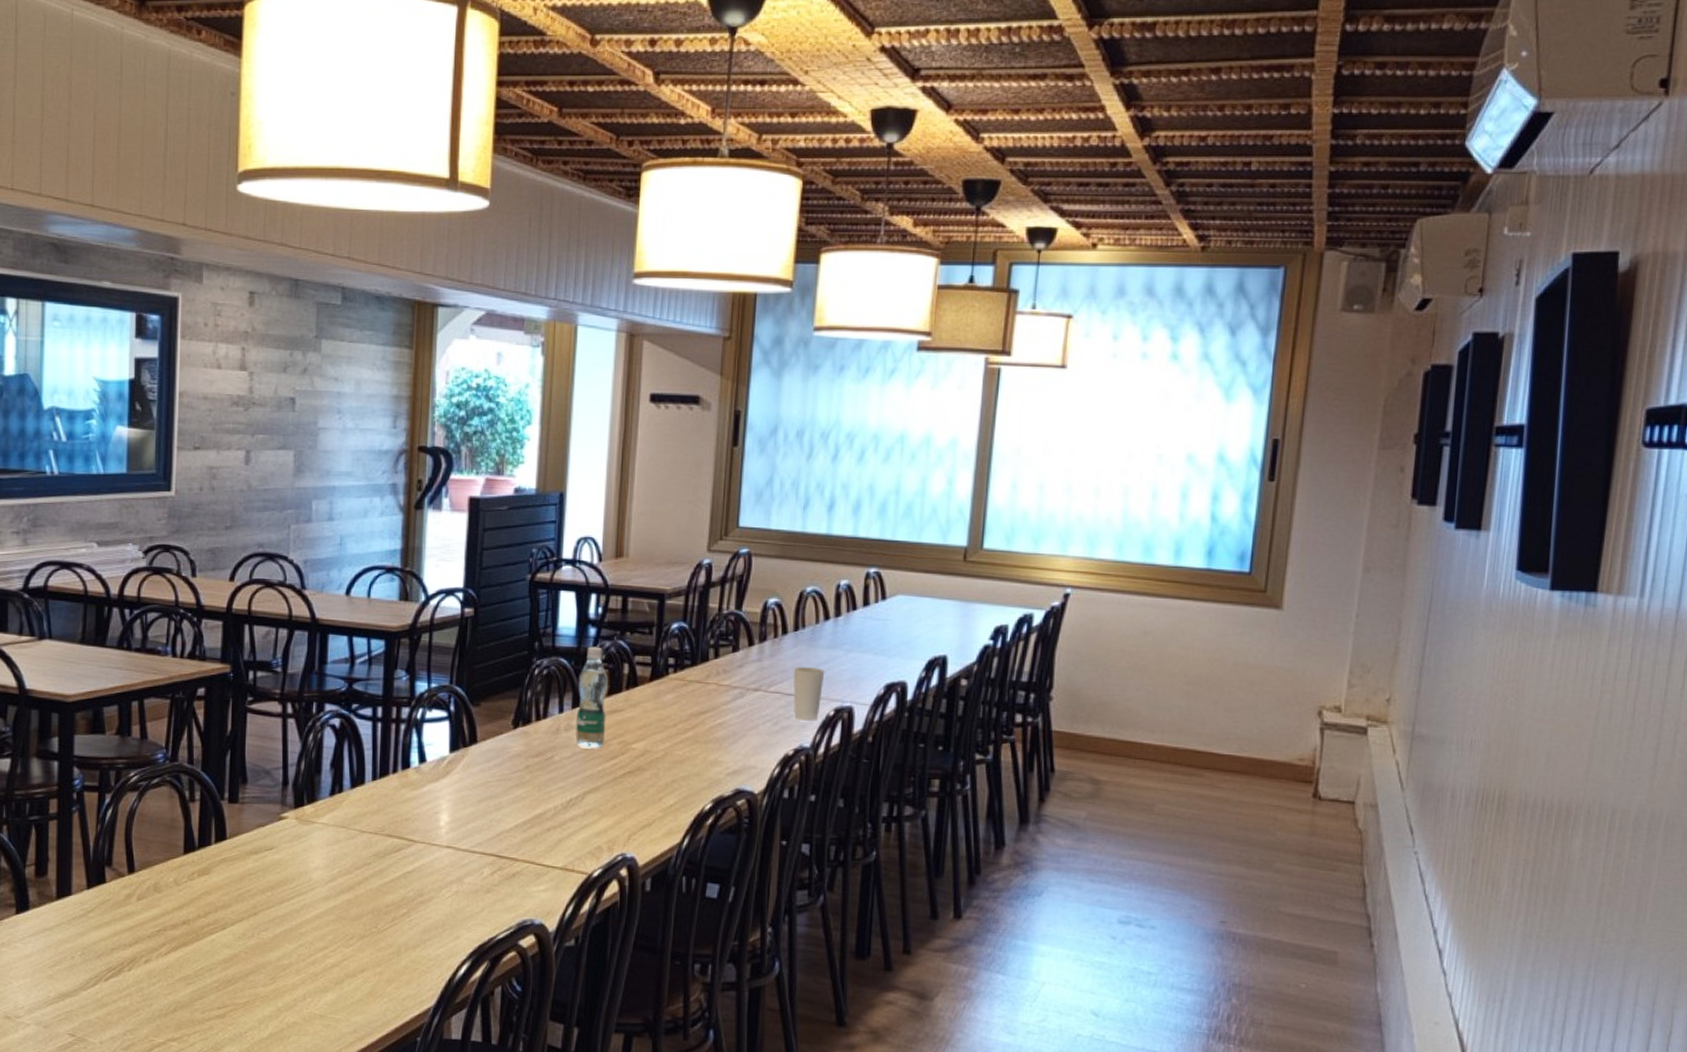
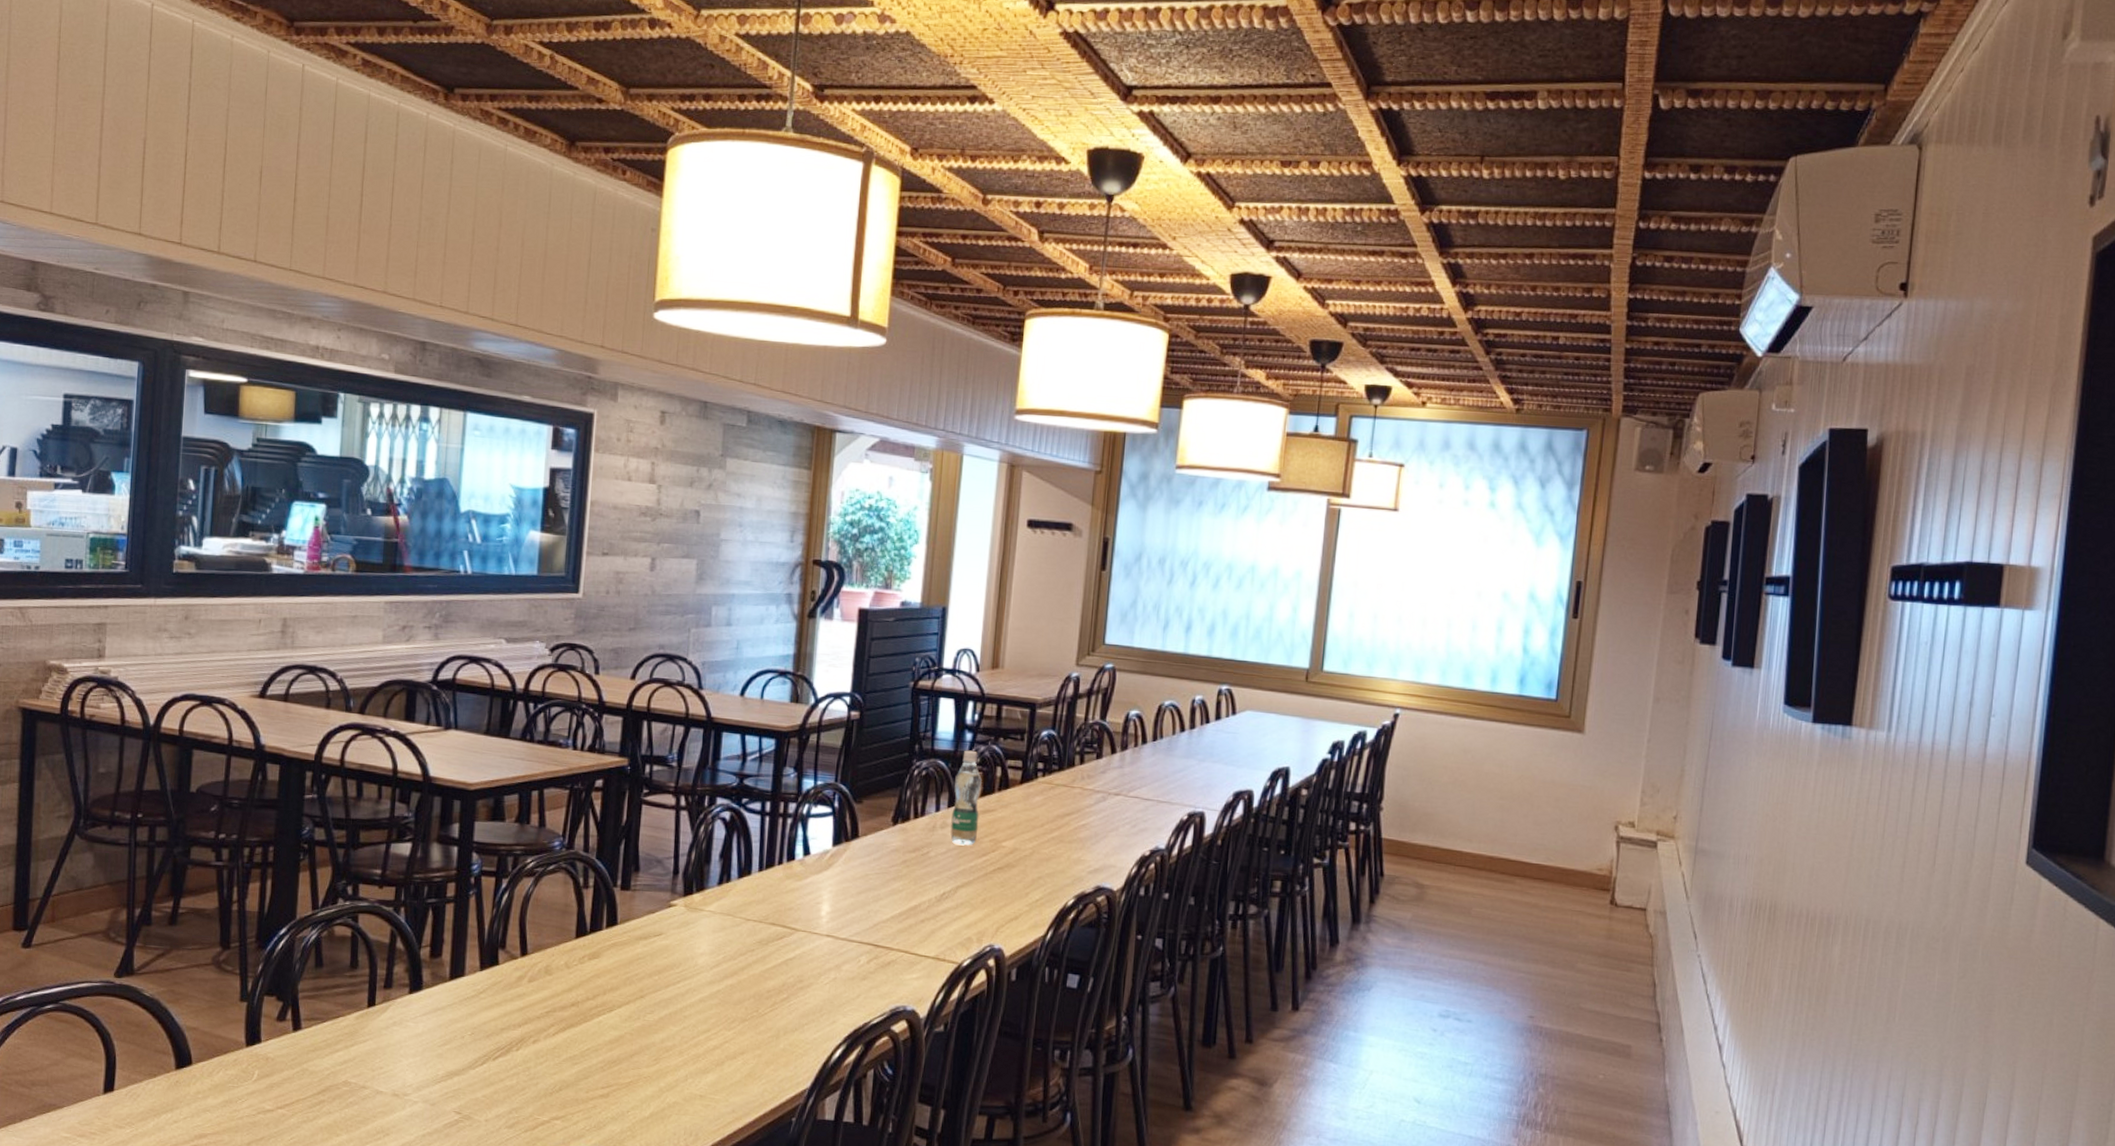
cup: present [793,667,825,721] -> none [1150,774,1180,825]

